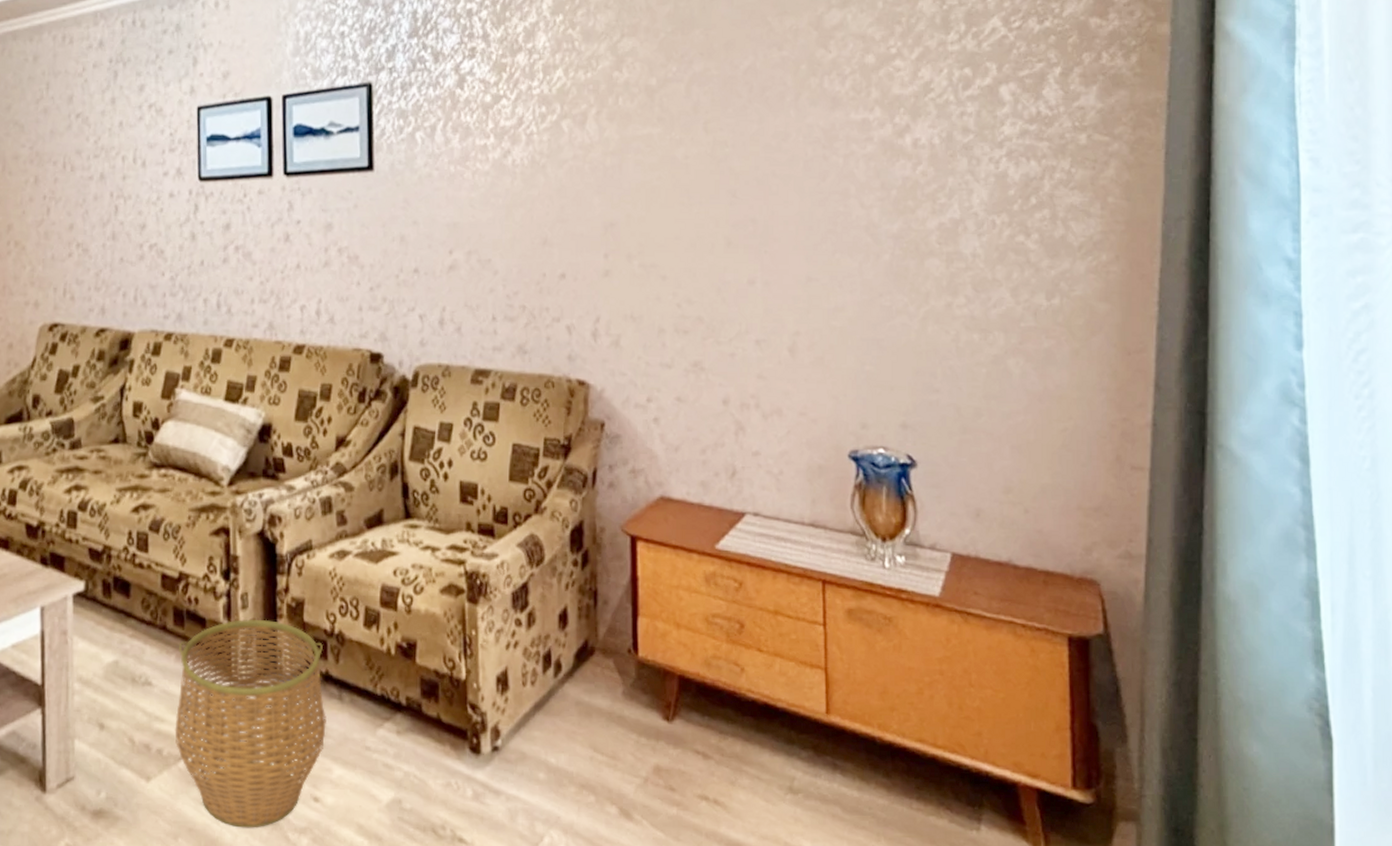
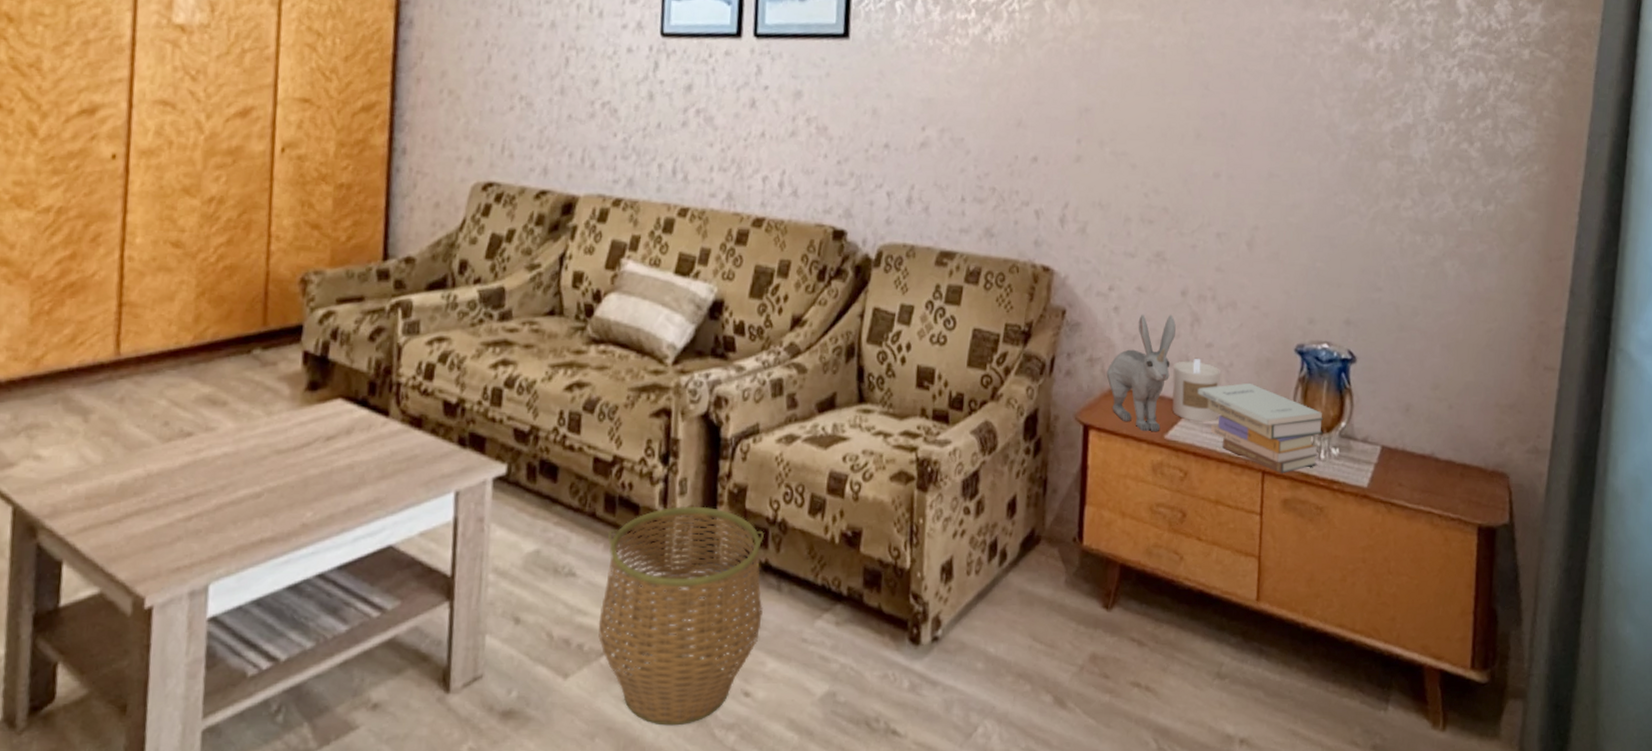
decorative figurine: none [651,423,719,542] -> present [1106,314,1176,432]
candle: none [719,468,771,532] -> present [1172,359,1222,422]
books: none [747,490,886,583] -> present [1197,382,1324,473]

